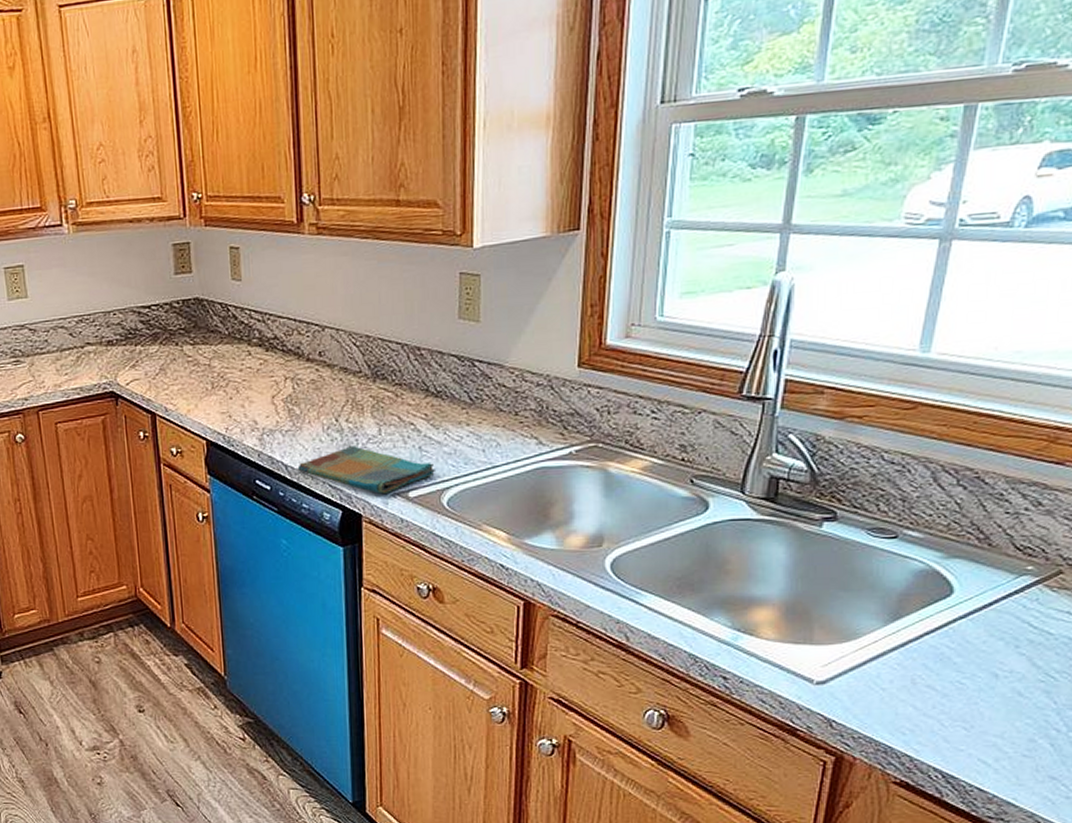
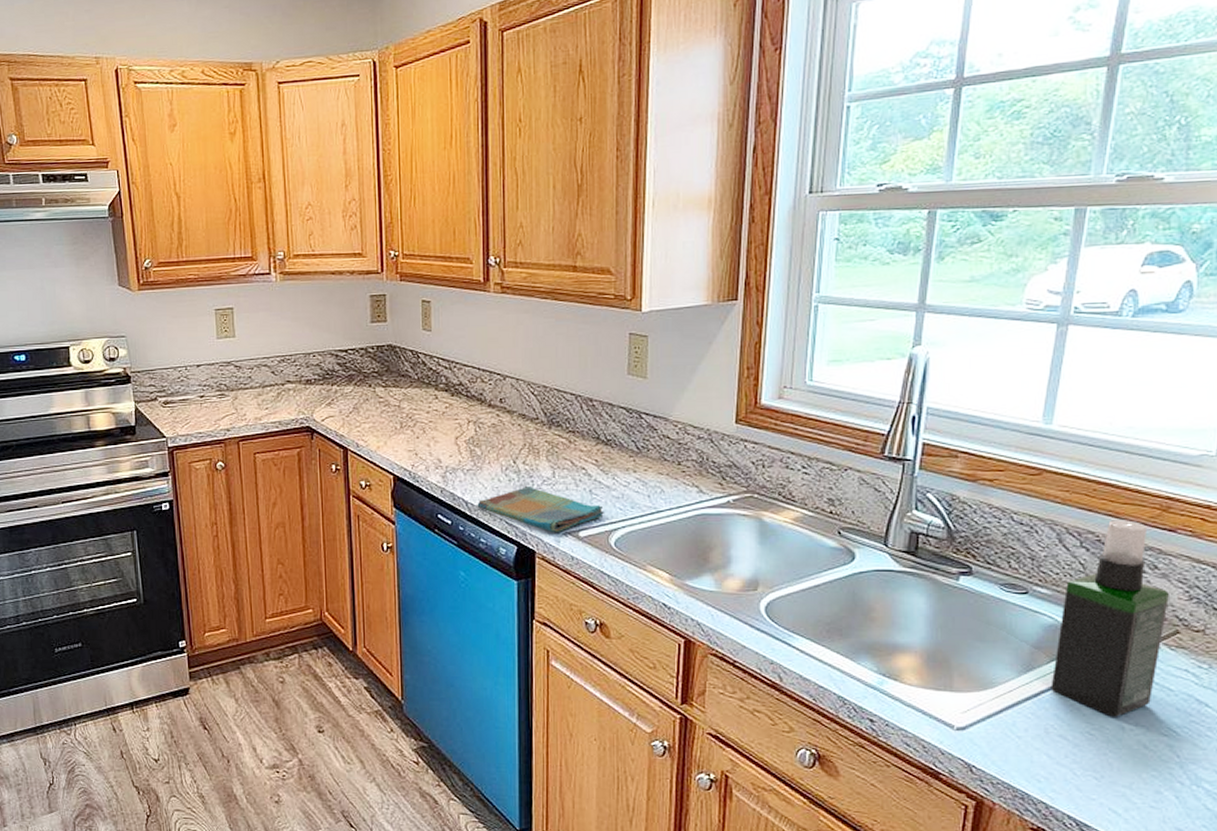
spray bottle: none [919,453,1053,665] -> present [1051,520,1169,717]

